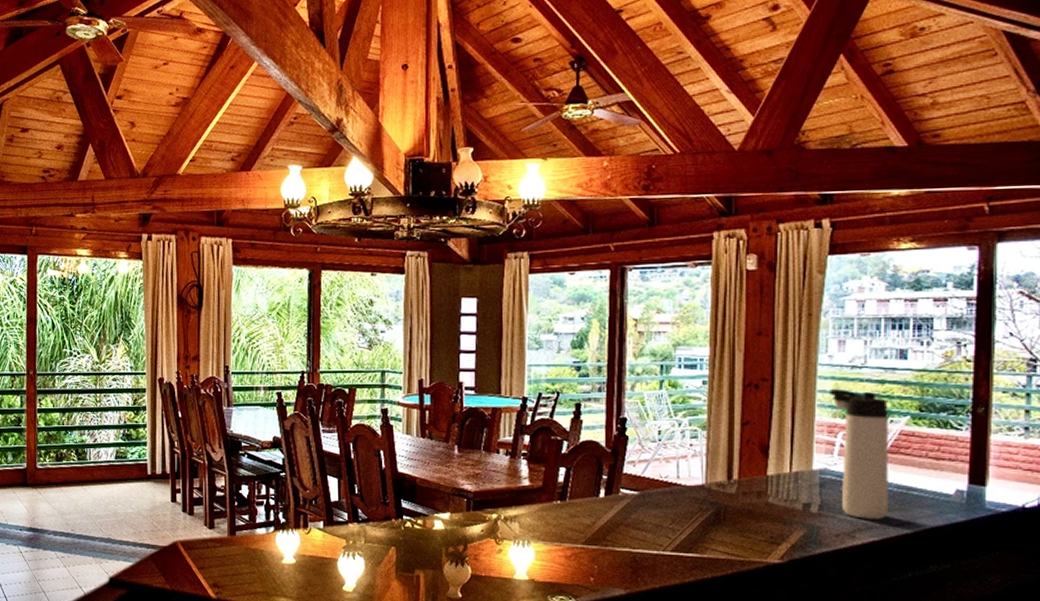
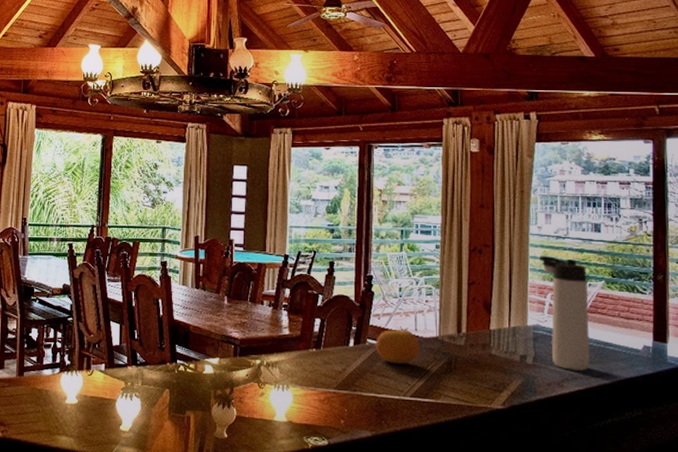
fruit: none [630,477,683,516] -> present [376,329,420,365]

